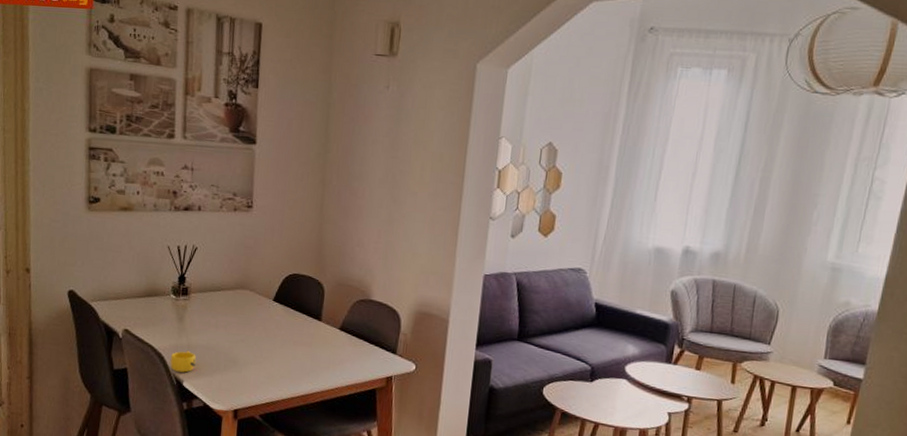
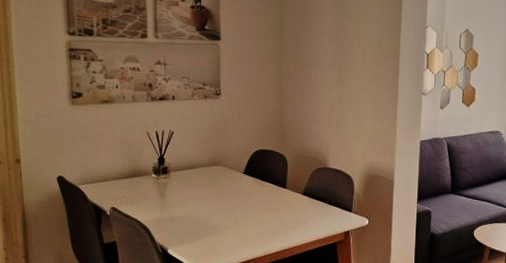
cup: present [170,350,196,373] -> none [155,221,178,241]

